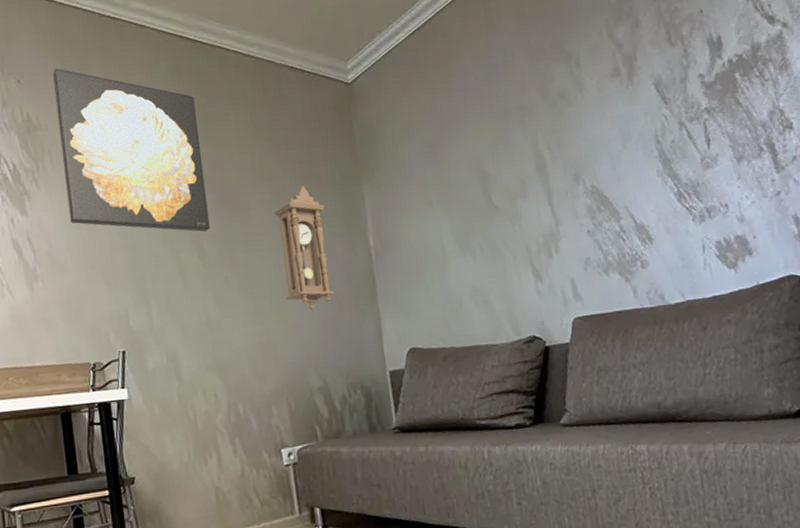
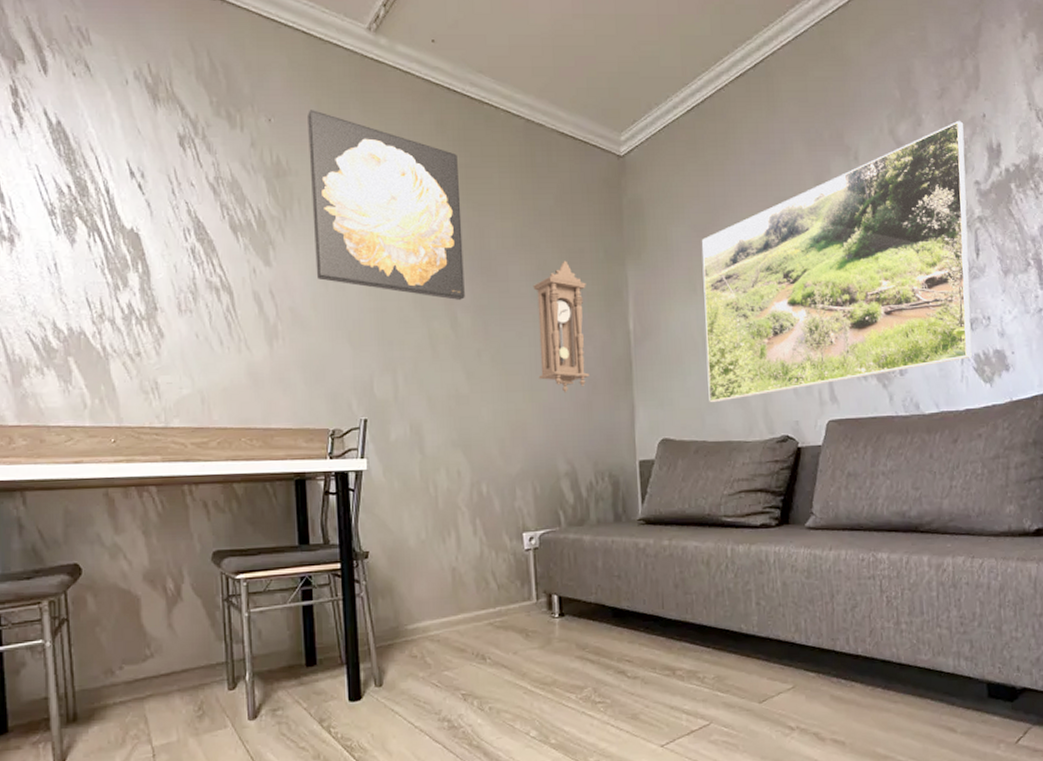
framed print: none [433,18,713,309] -> present [701,120,972,402]

